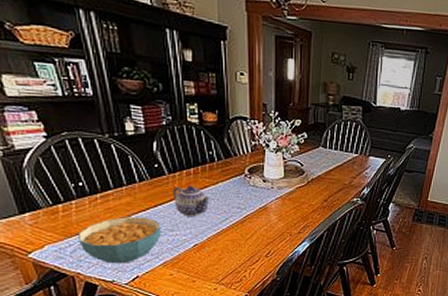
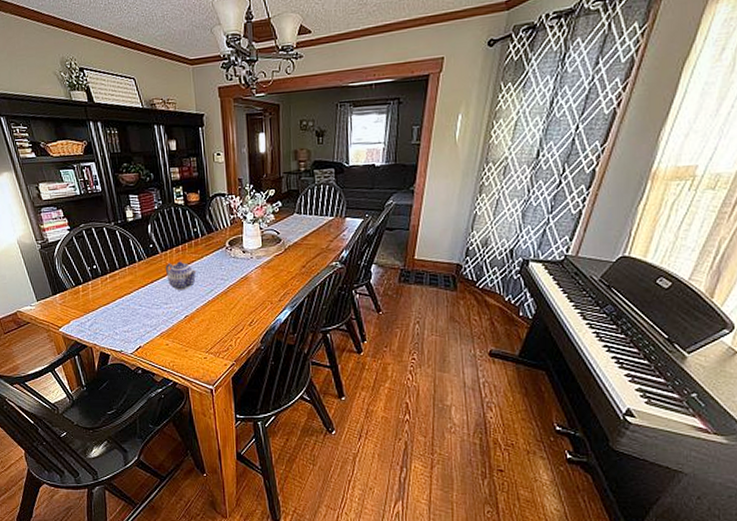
cereal bowl: present [78,217,161,264] -> none [94,292,158,336]

